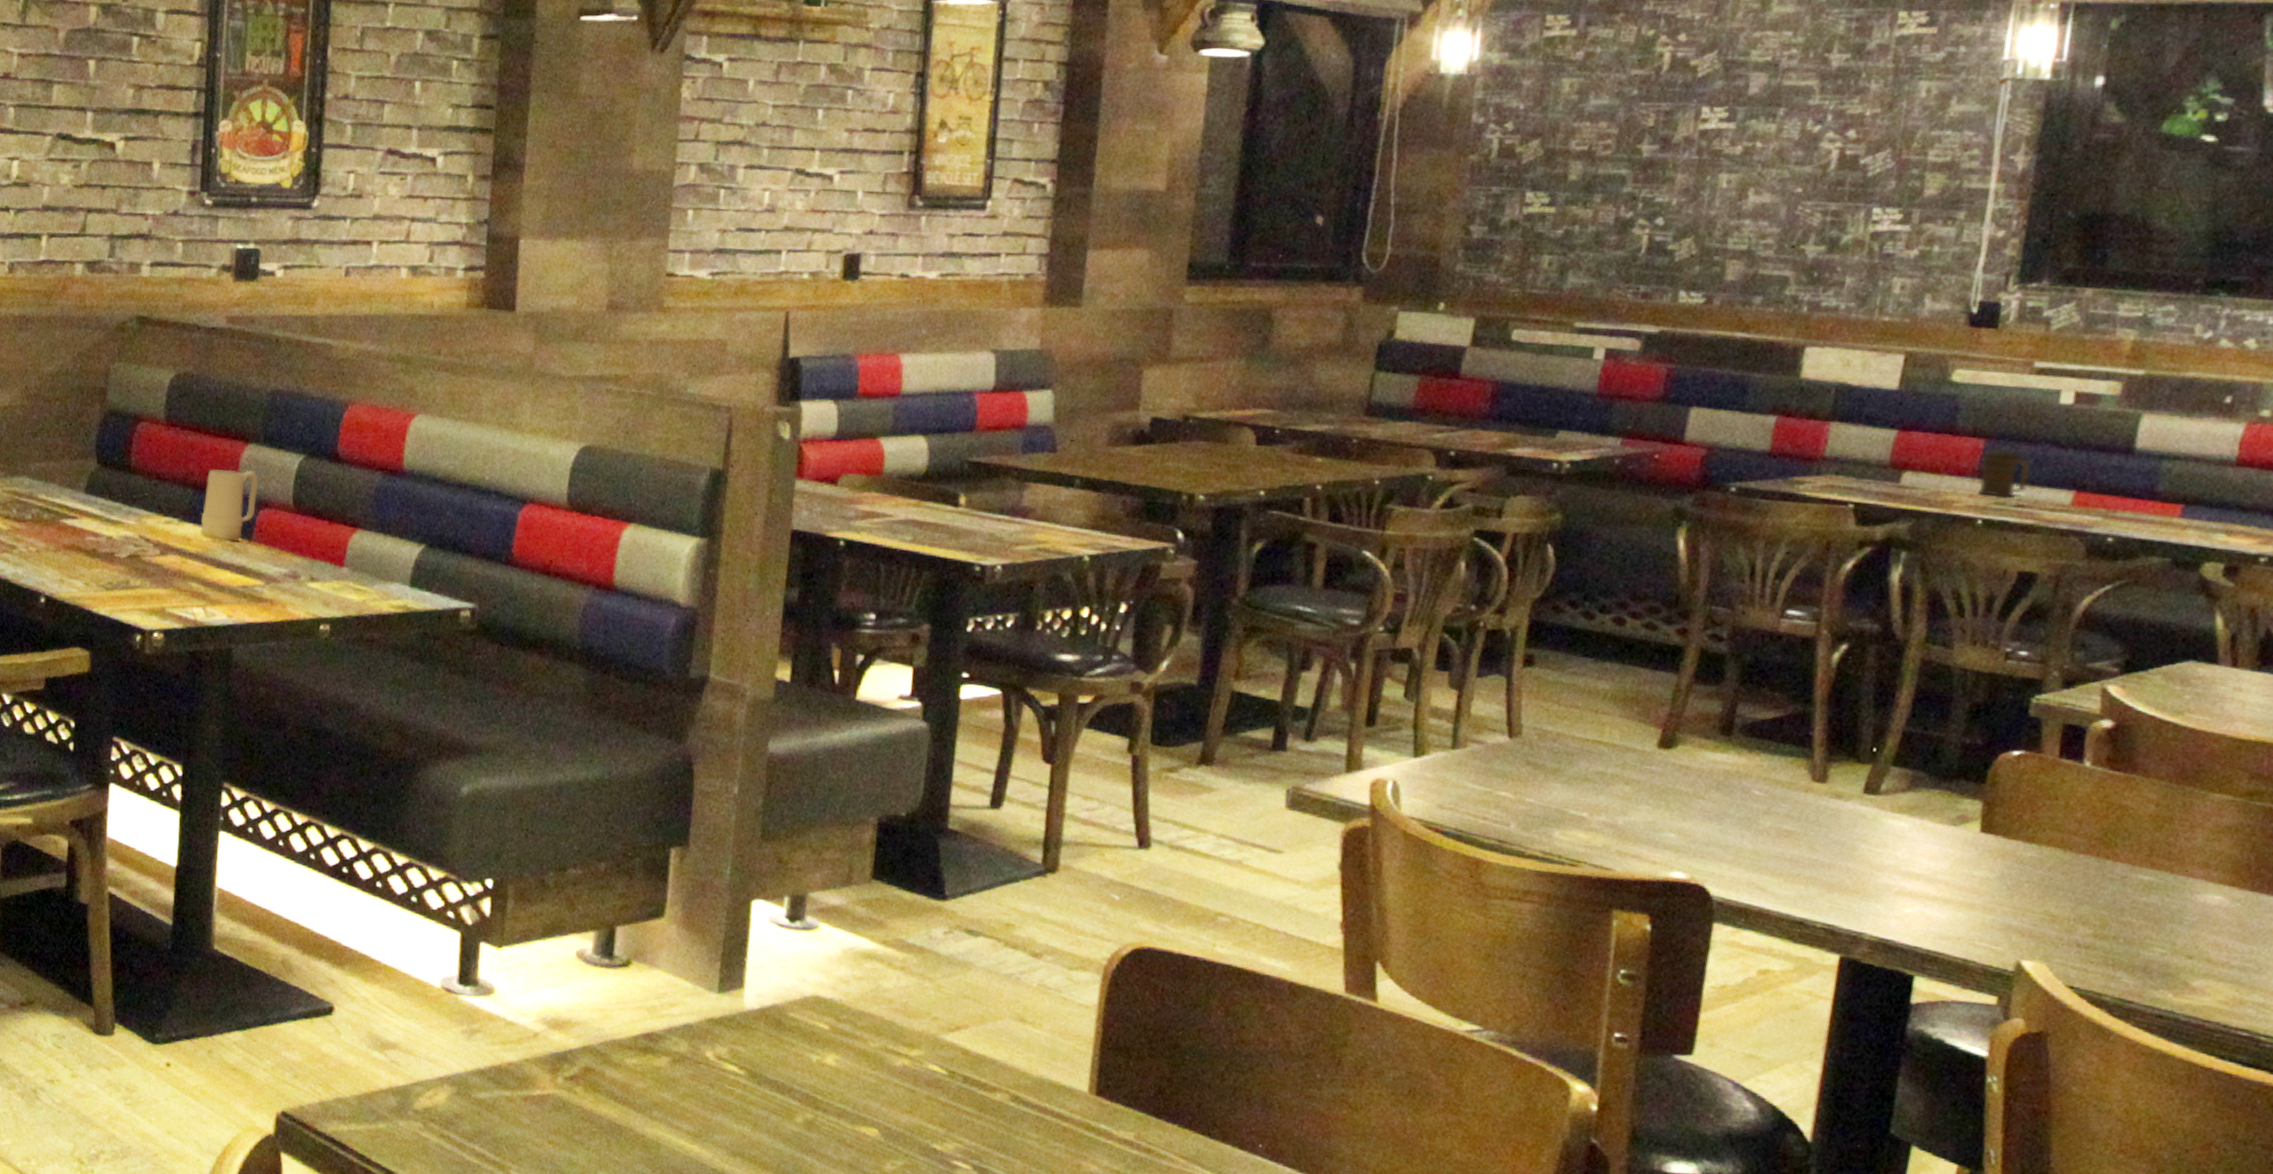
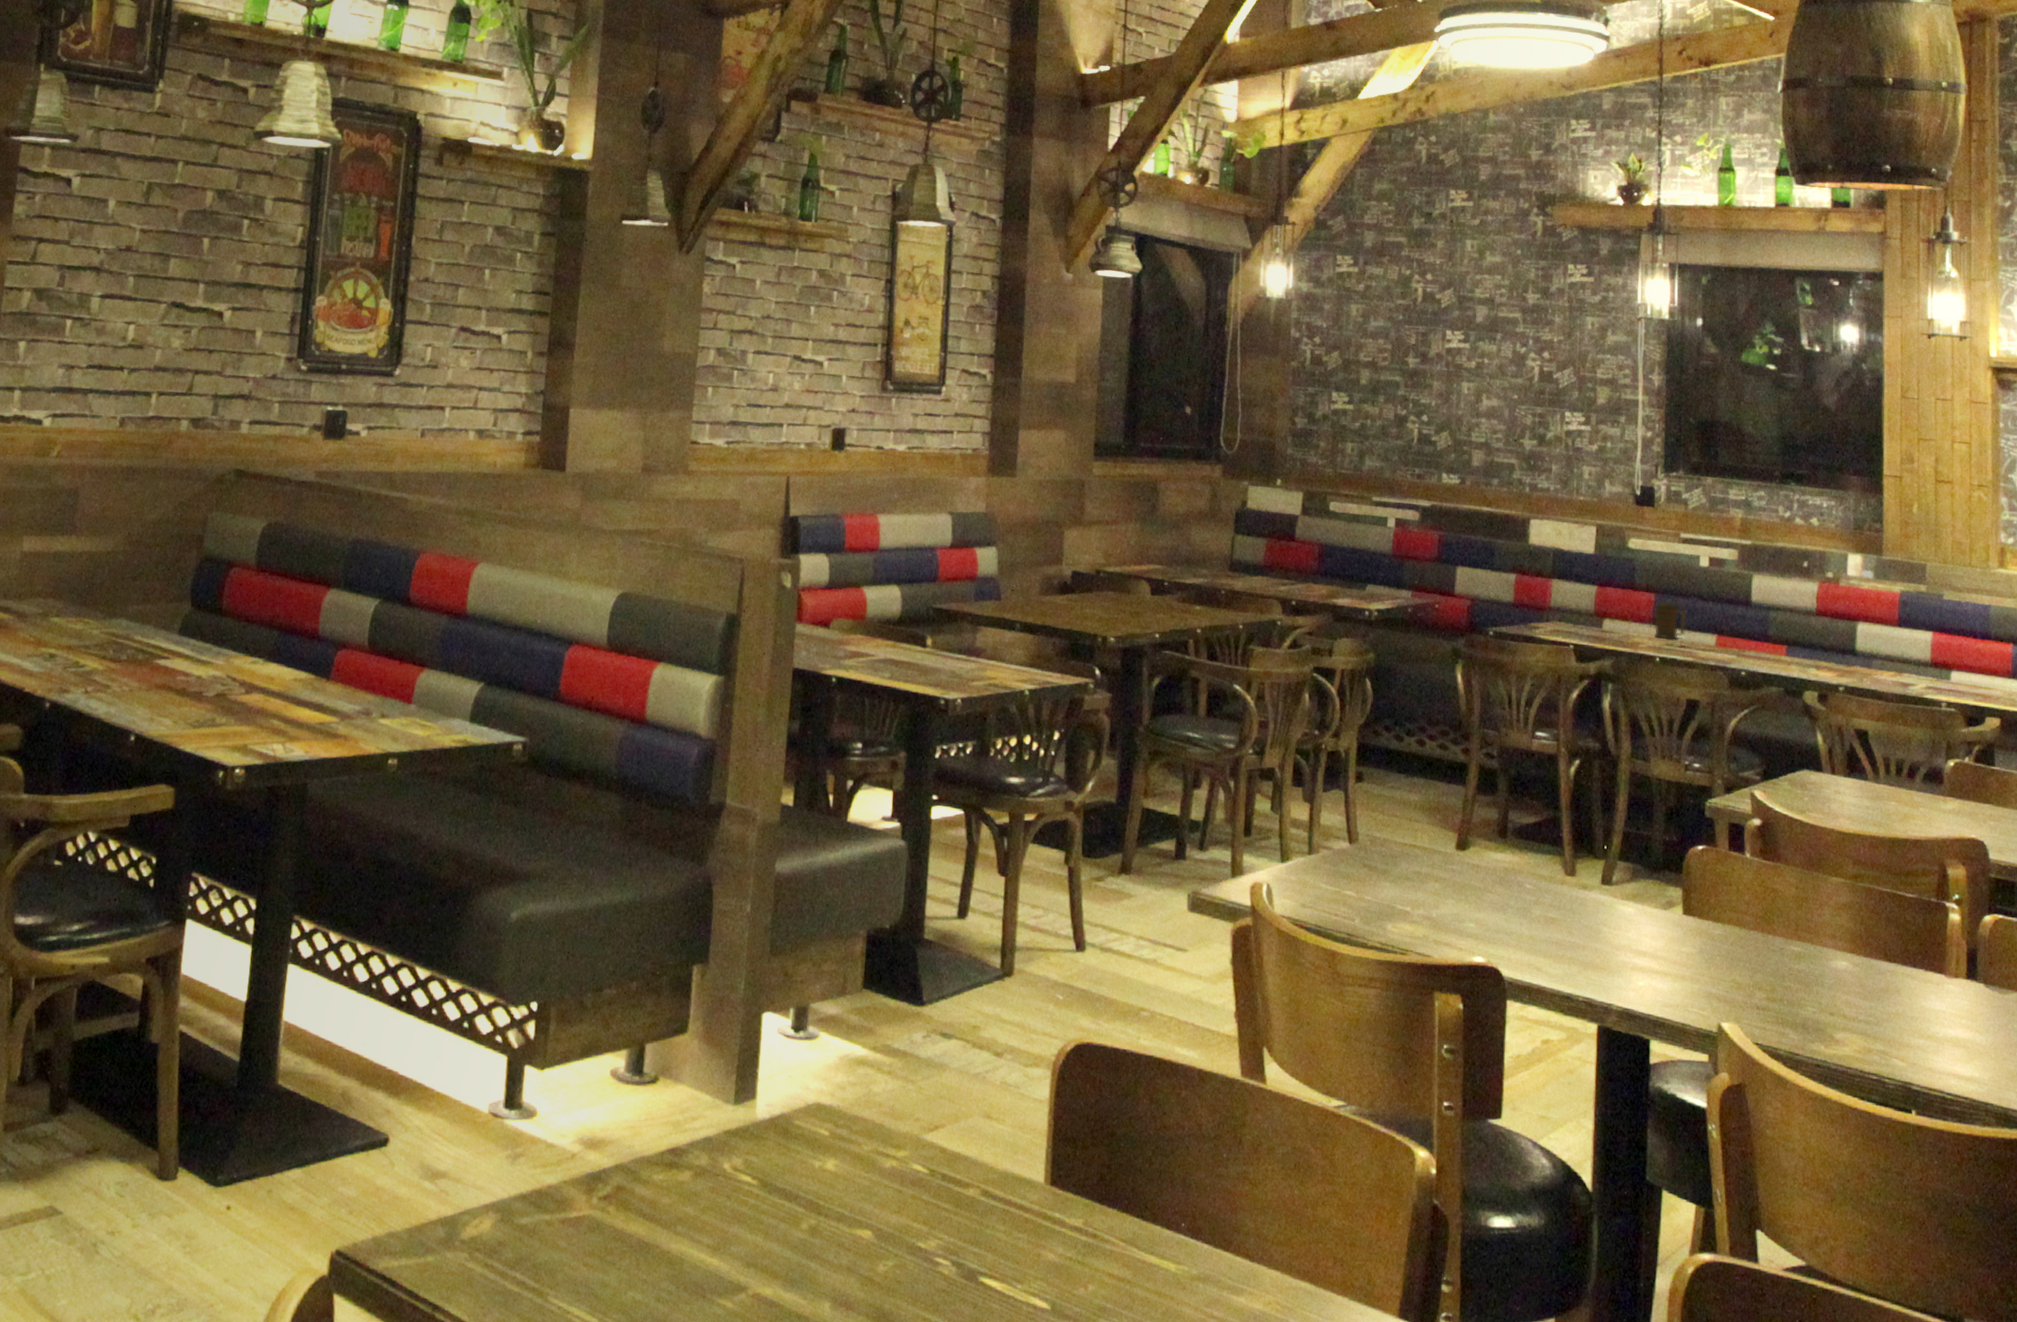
beer mug: present [200,469,259,542] -> none [283,612,338,681]

